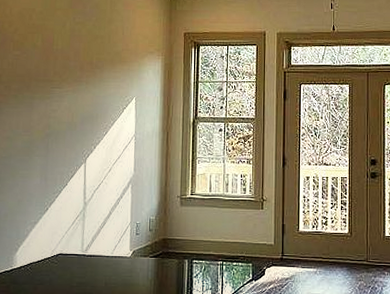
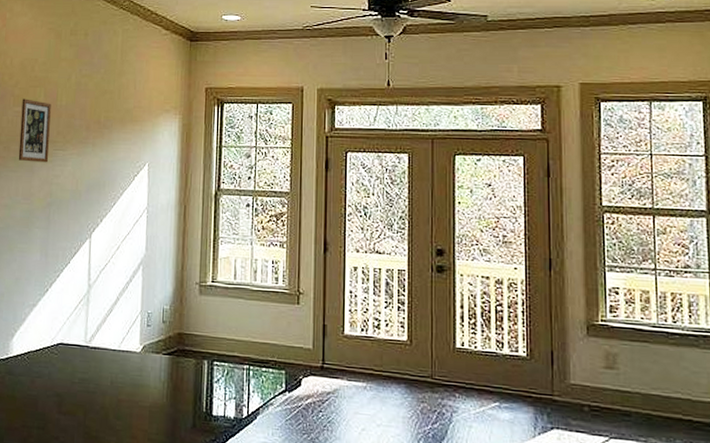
picture frame: none [18,43,48,99] -> present [18,98,51,163]

